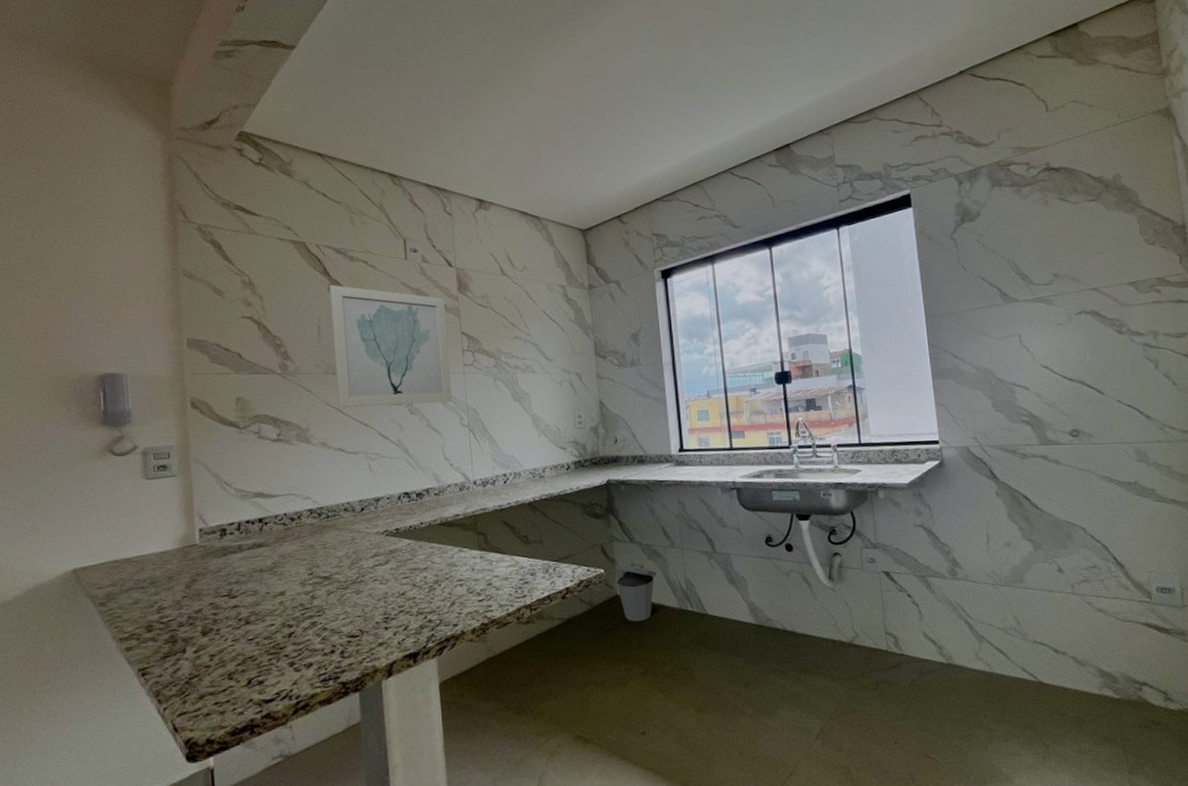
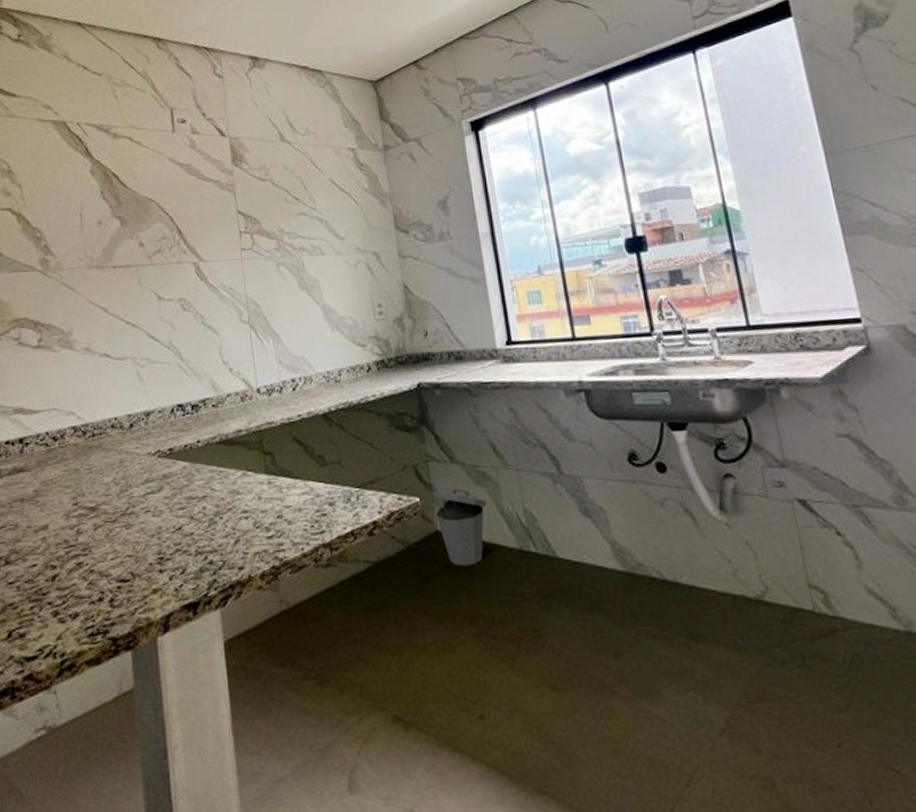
wall art: present [328,285,452,408] -> none [91,166,229,307]

